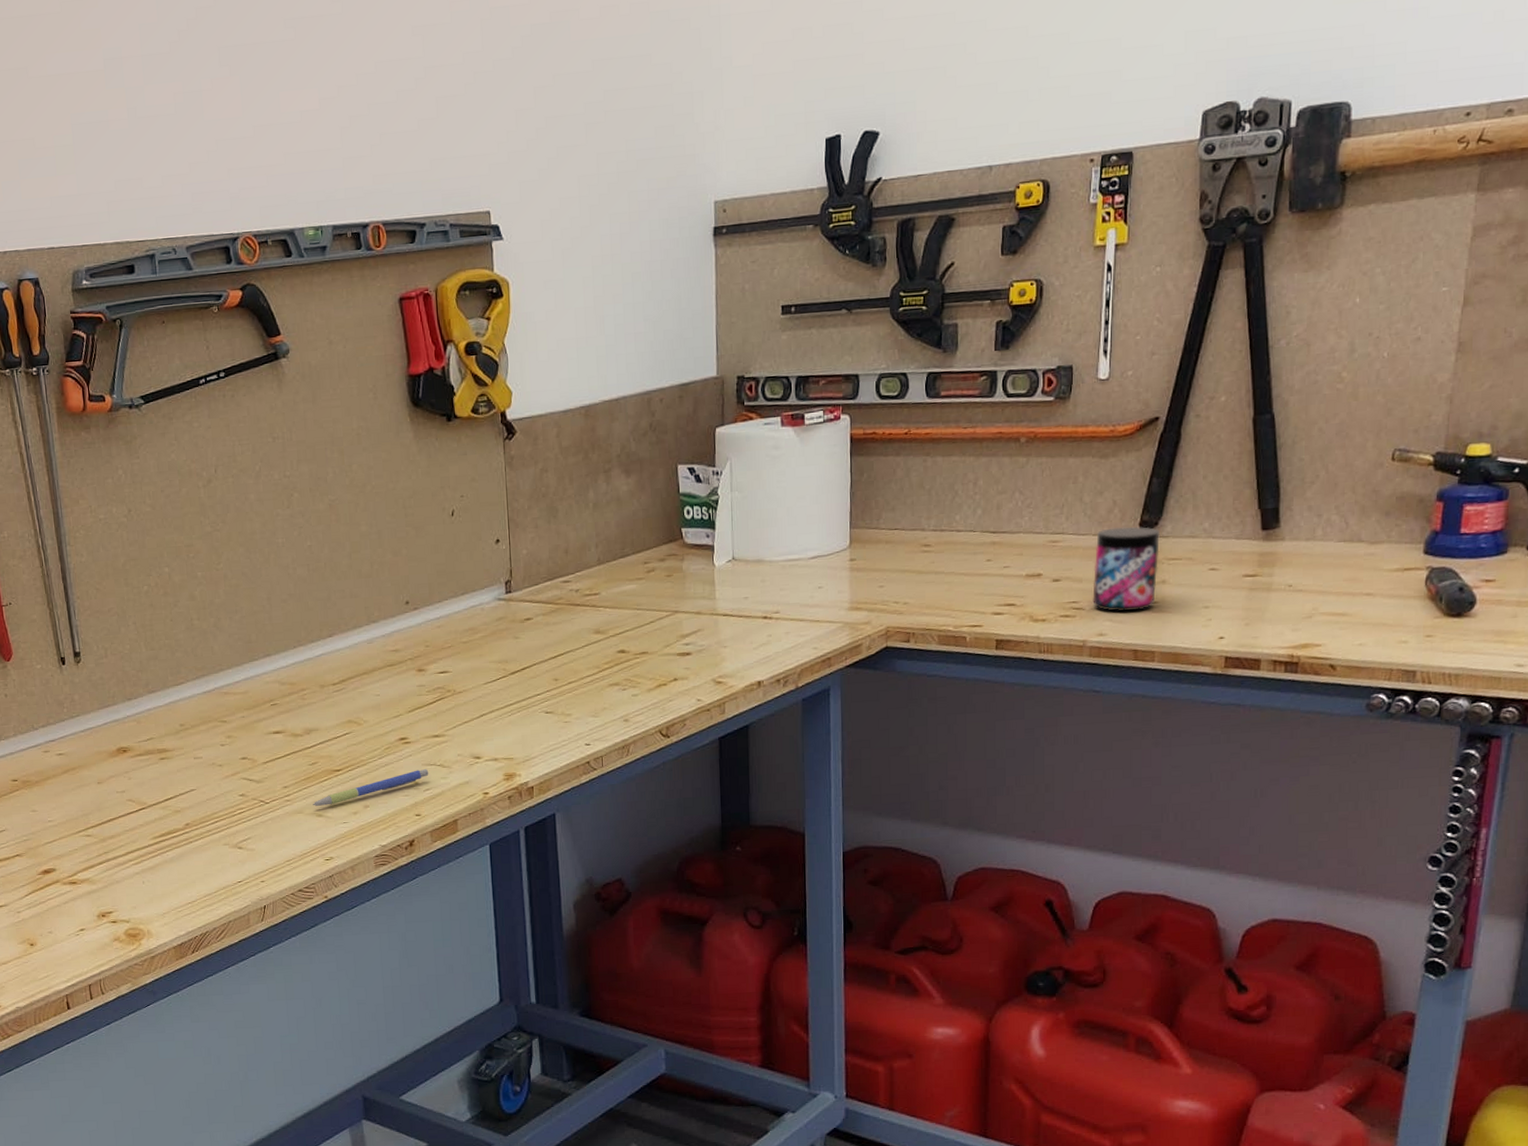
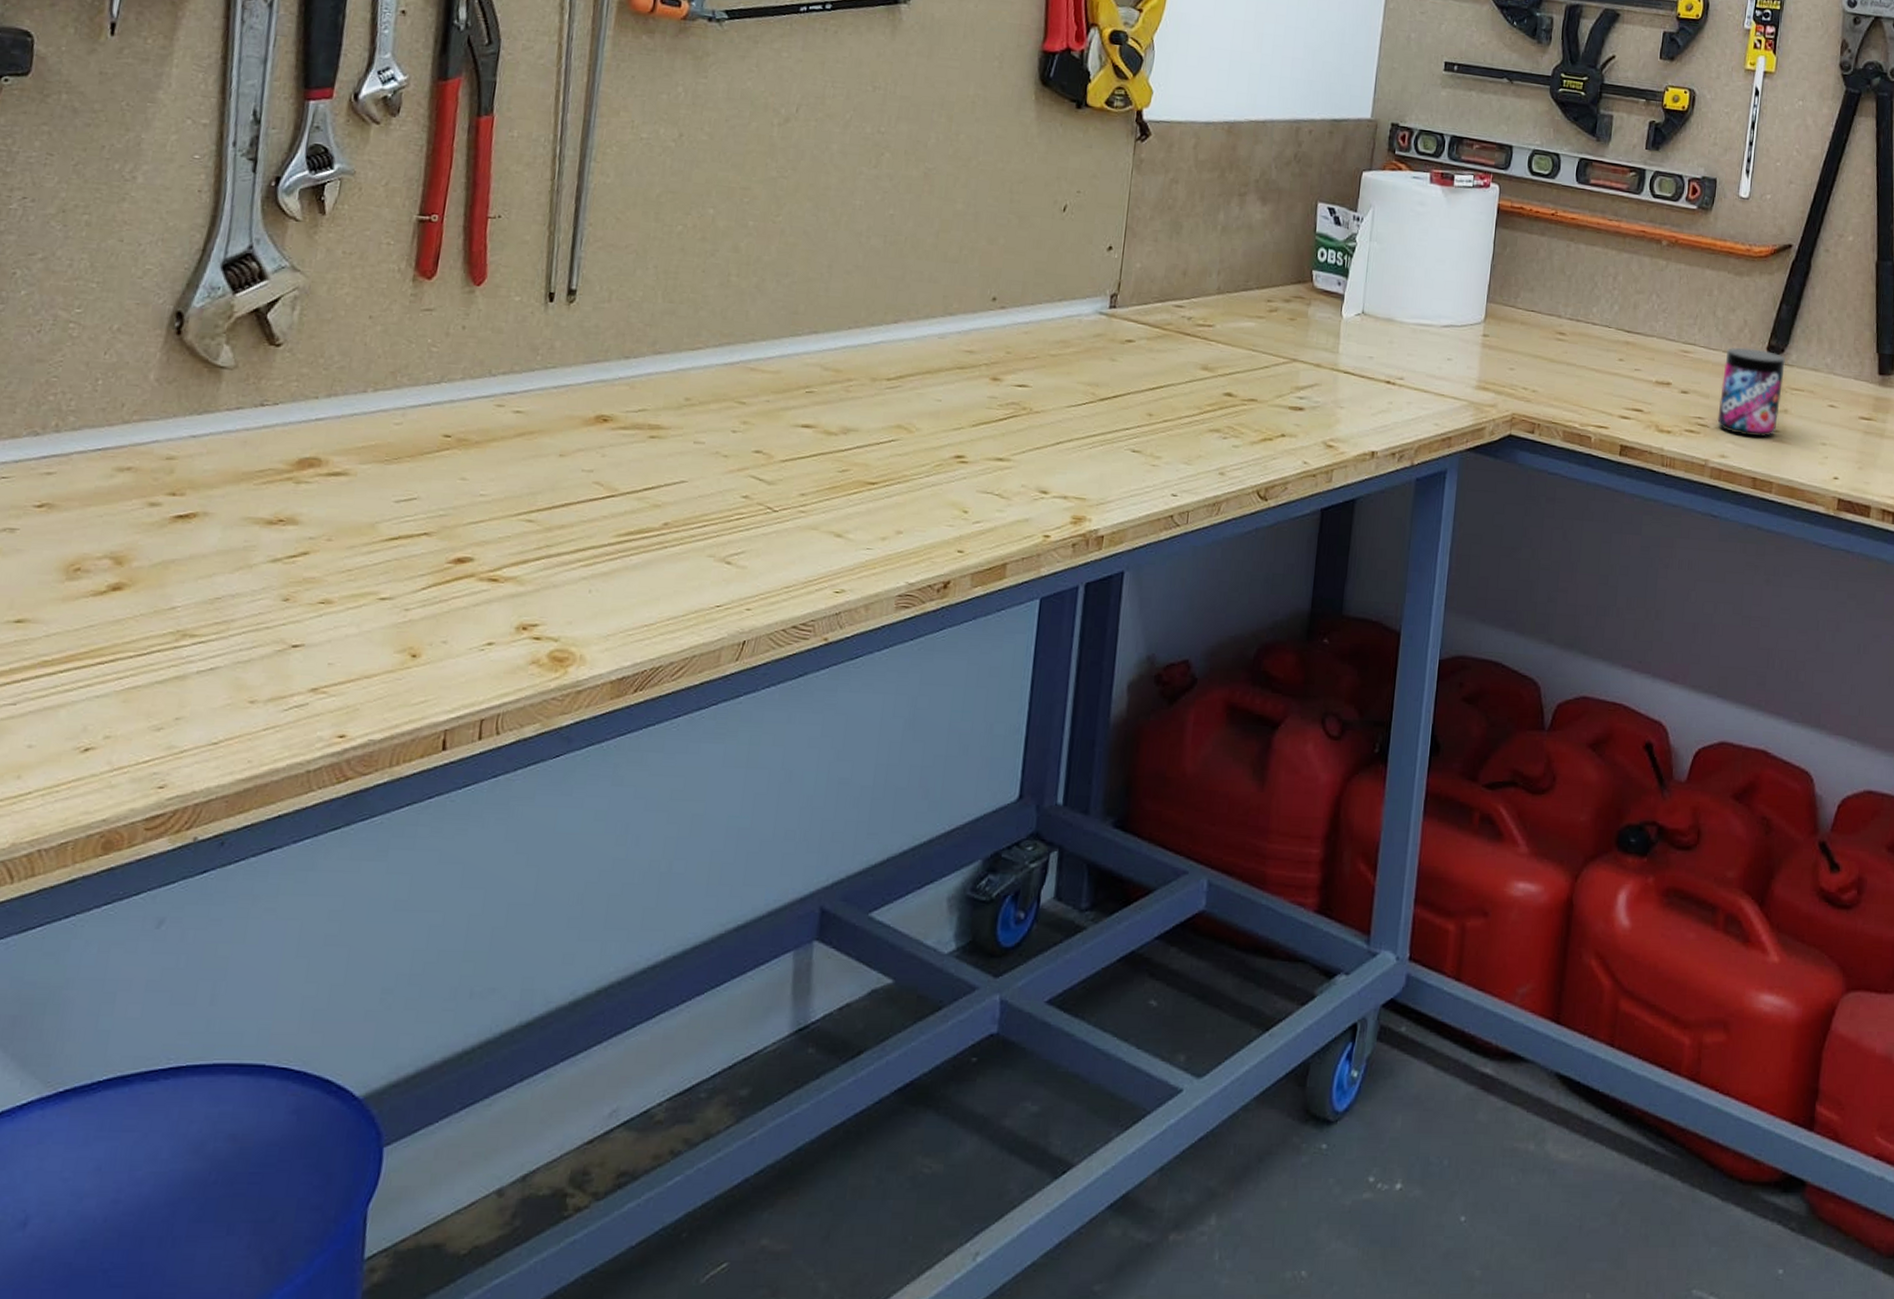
pen: present [313,769,429,806] -> none [832,496,983,525]

